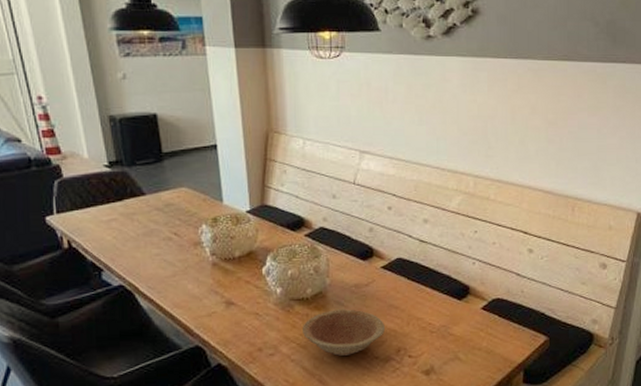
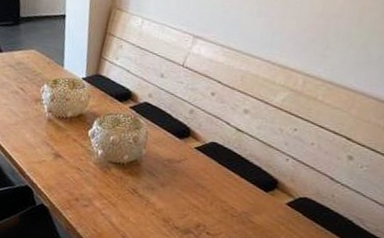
bowl: present [301,309,385,356] -> none [114,178,189,221]

